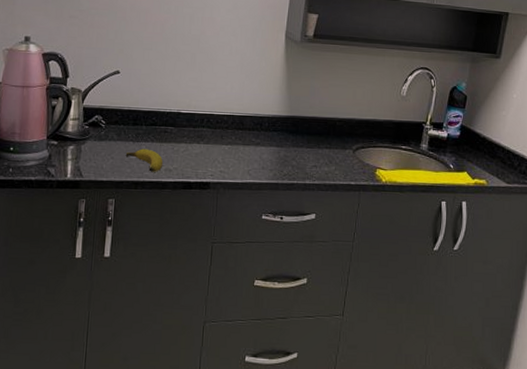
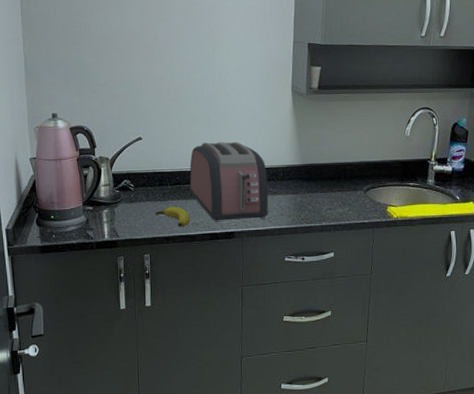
toaster: none [165,83,251,172] -> present [189,141,269,222]

